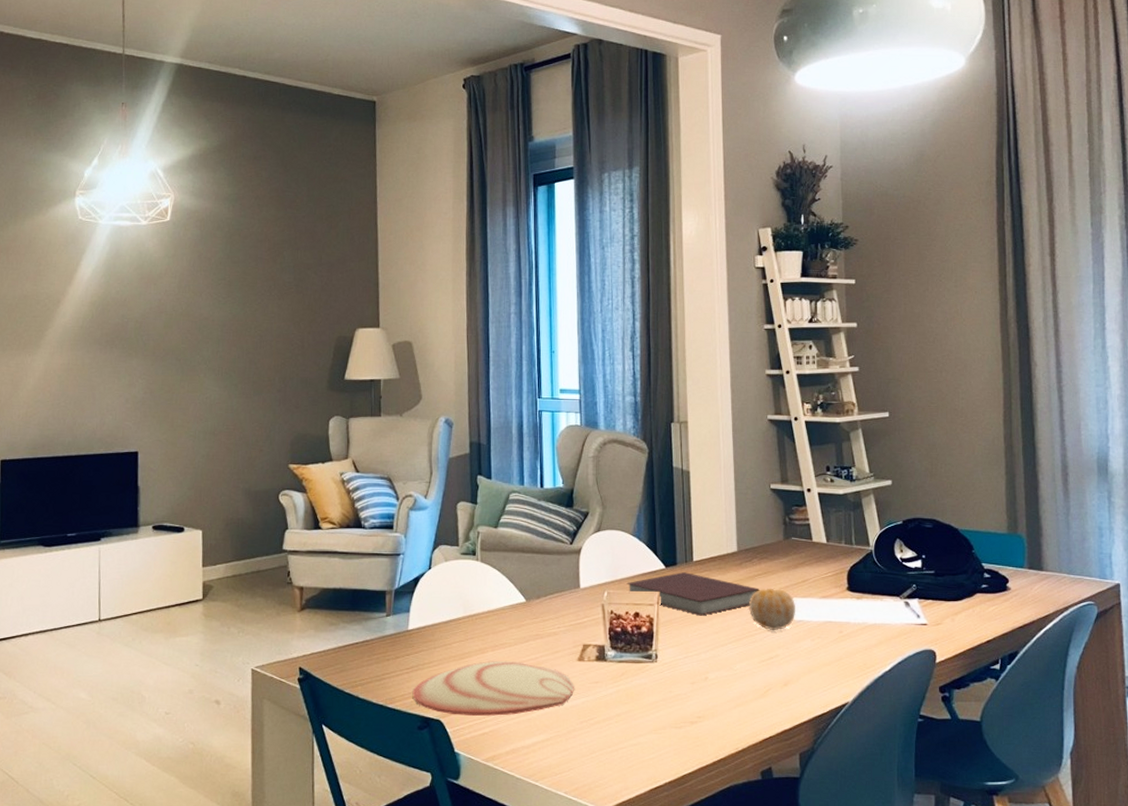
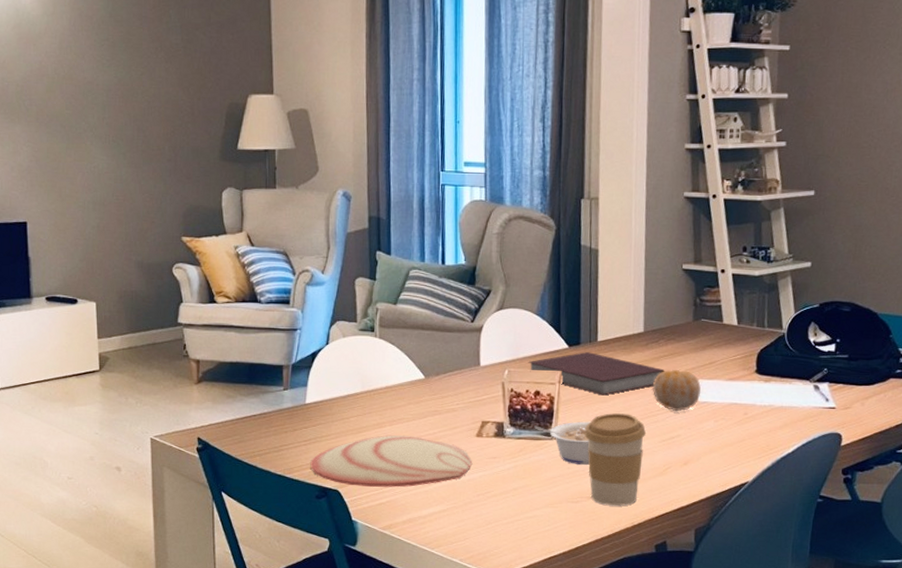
legume: none [635,643,691,688] -> present [534,421,591,465]
coffee cup: none [684,634,746,730] -> present [584,413,647,505]

